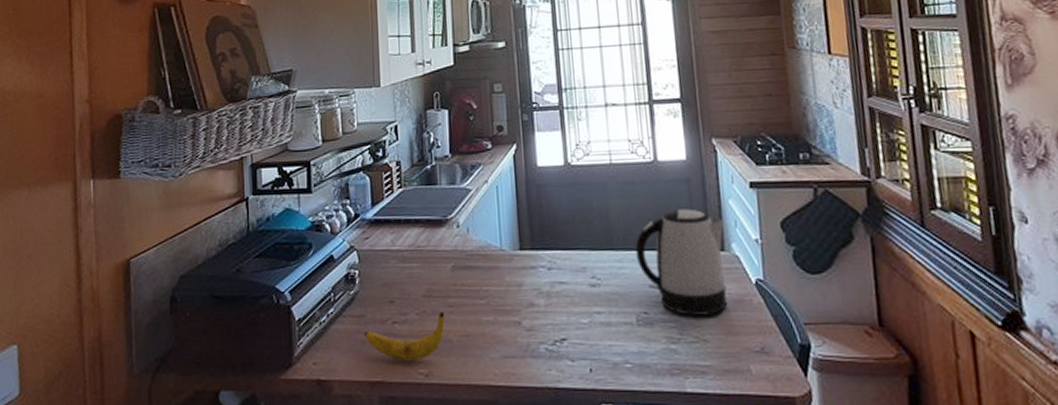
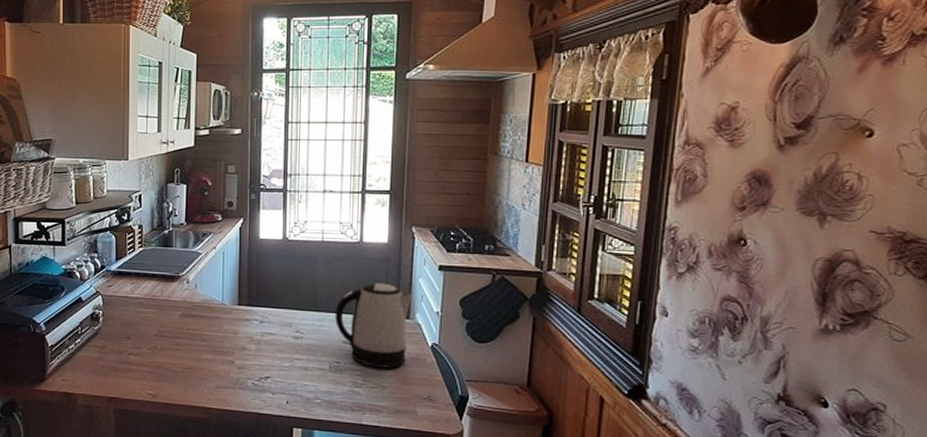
banana: present [364,311,445,362] -> none [104,348,172,385]

